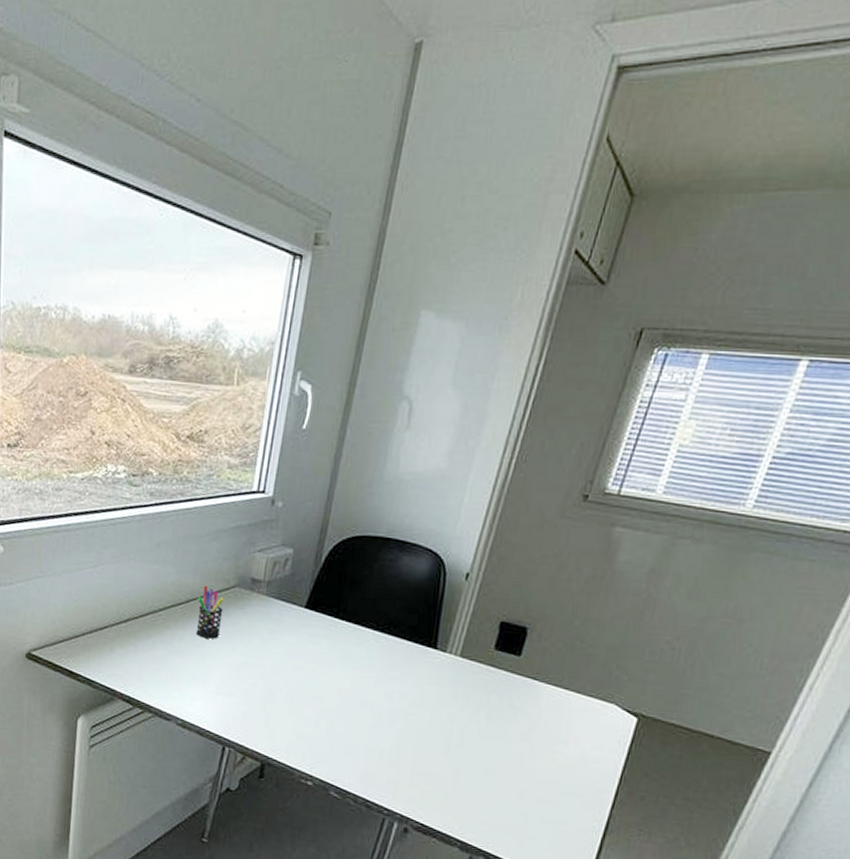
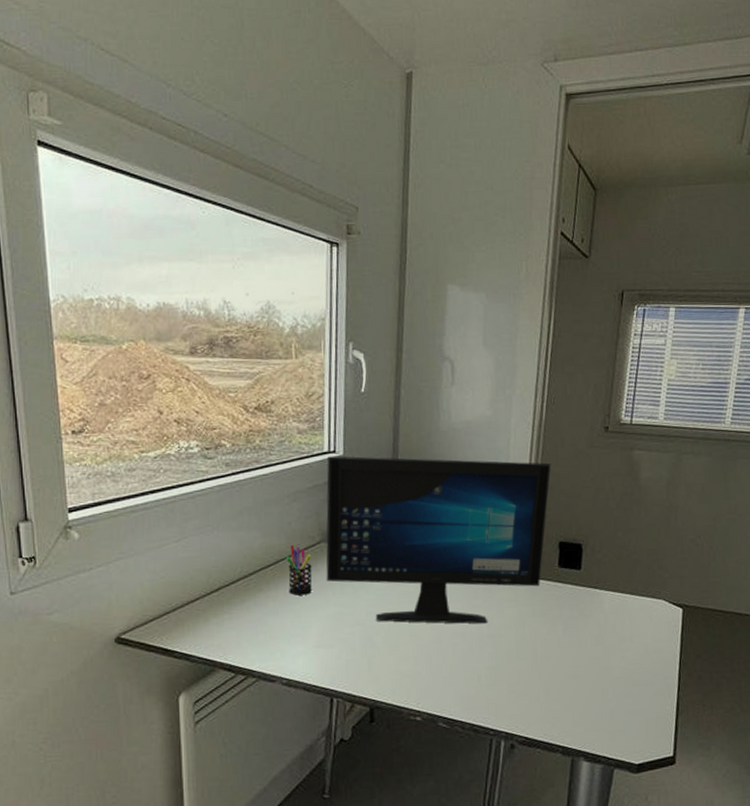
computer monitor: none [235,496,508,698] -> present [326,456,551,624]

